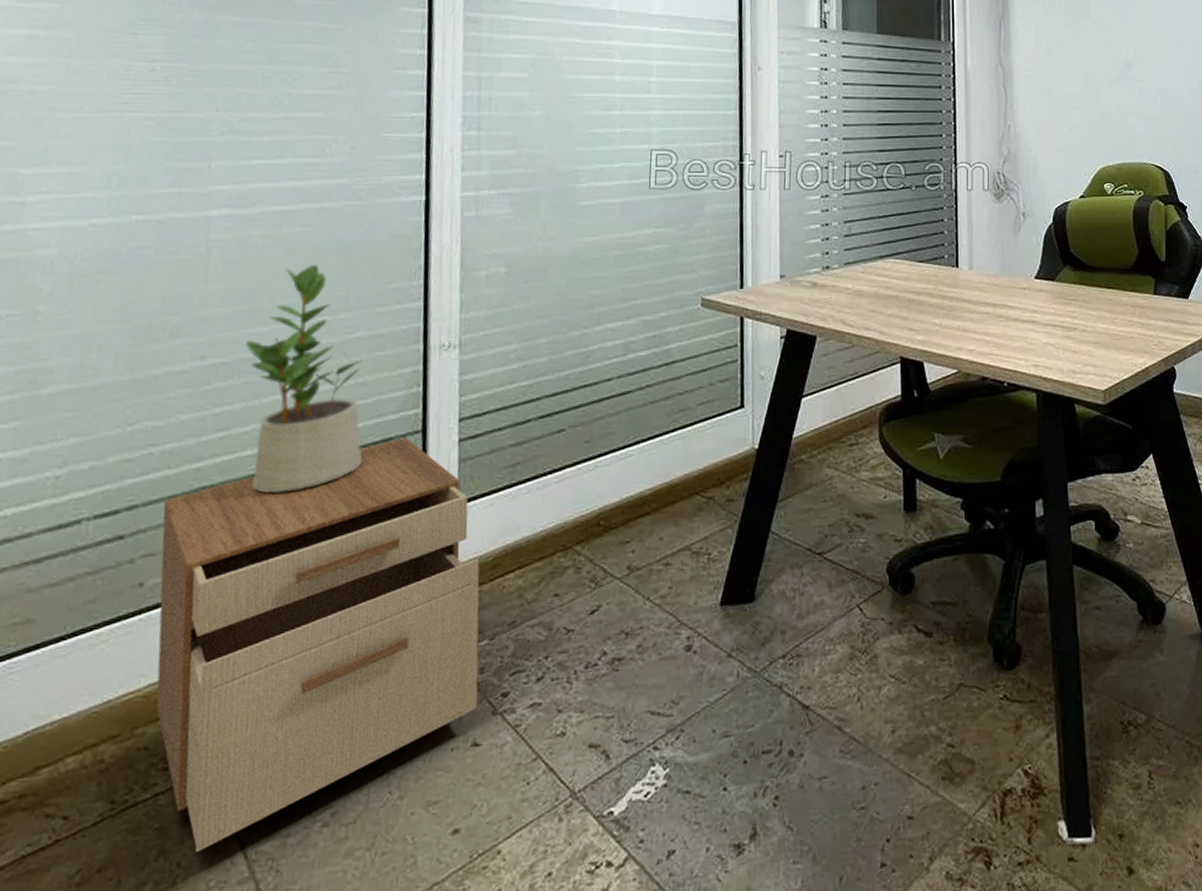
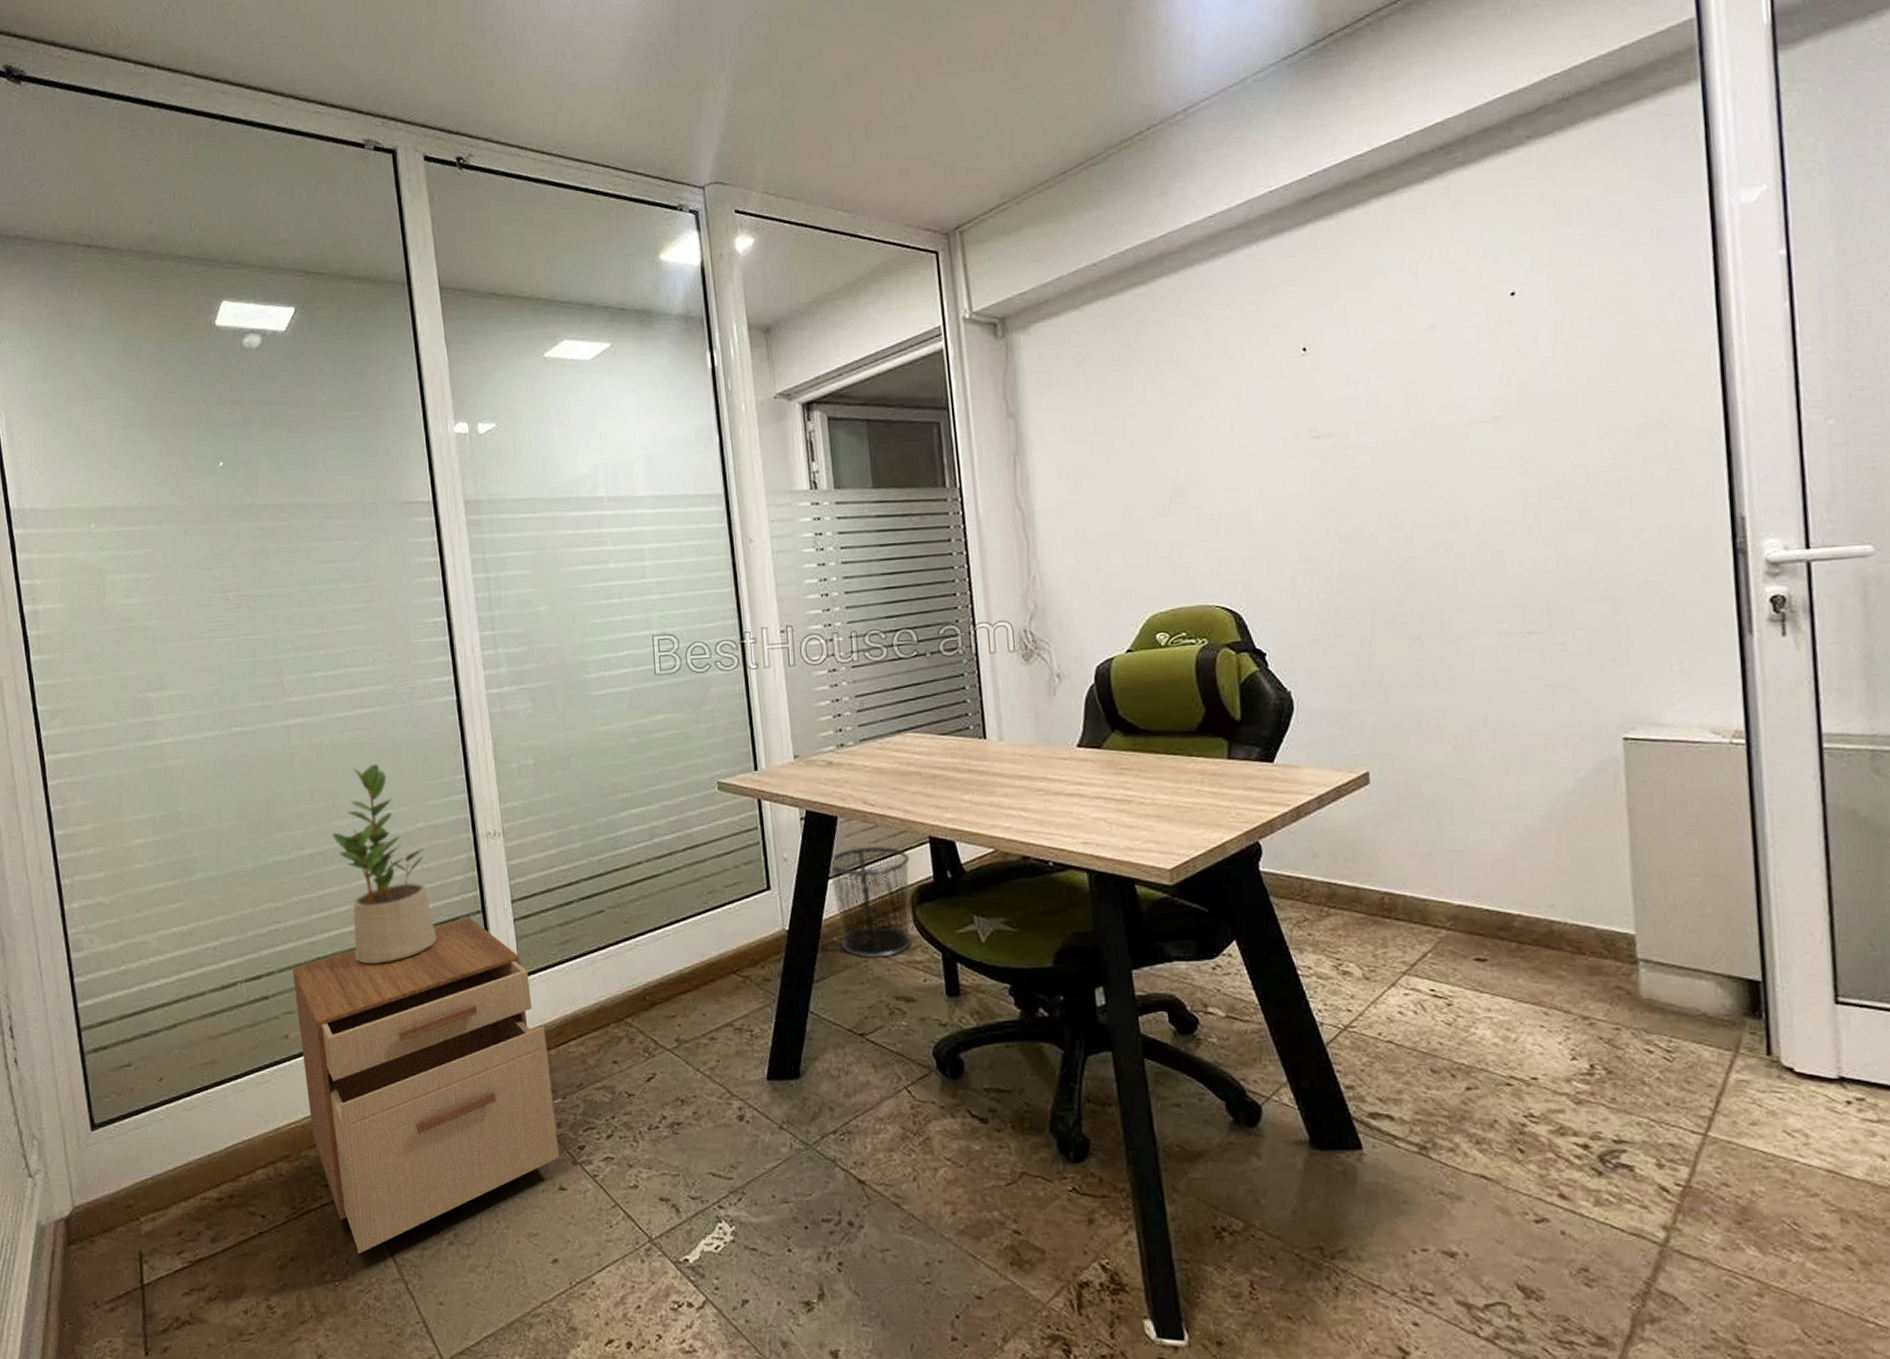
waste bin: none [804,366,881,476] -> present [829,846,912,958]

